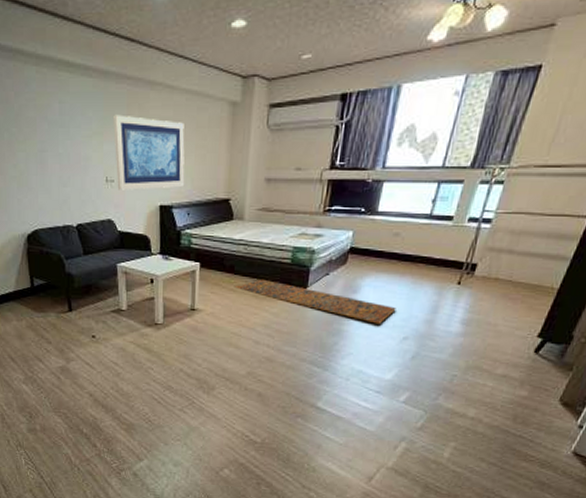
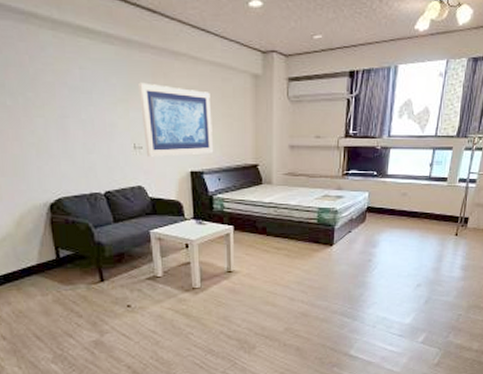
rug: present [235,279,396,324] -> none [268,238,409,274]

